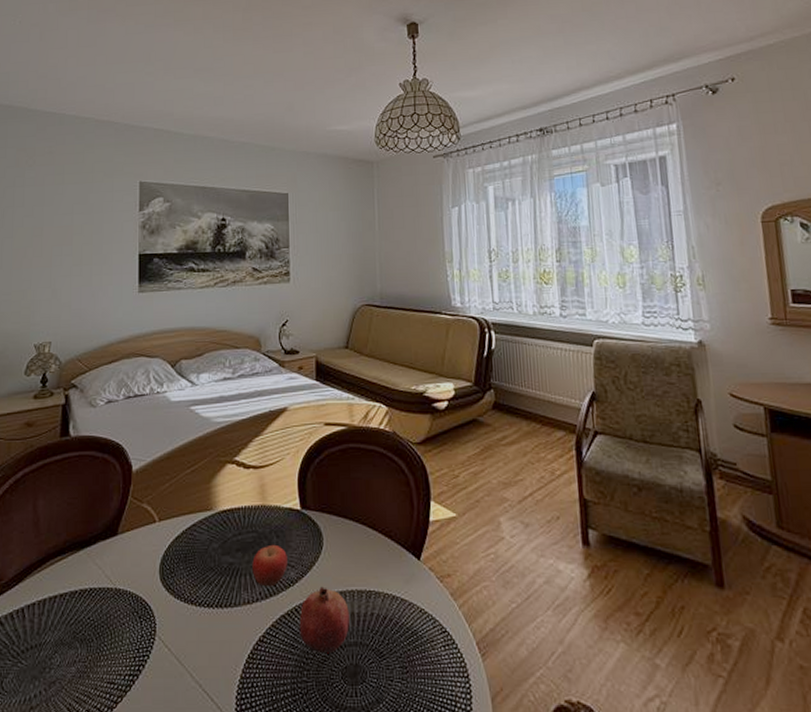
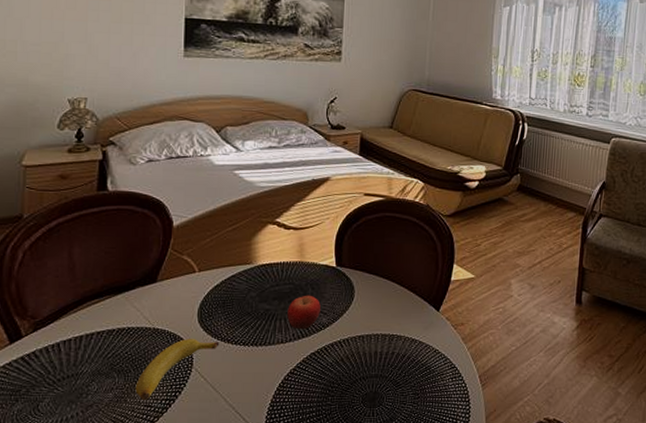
banana: none [98,599,183,675] -> present [135,338,220,400]
fruit: present [299,586,350,652] -> none [327,330,373,382]

